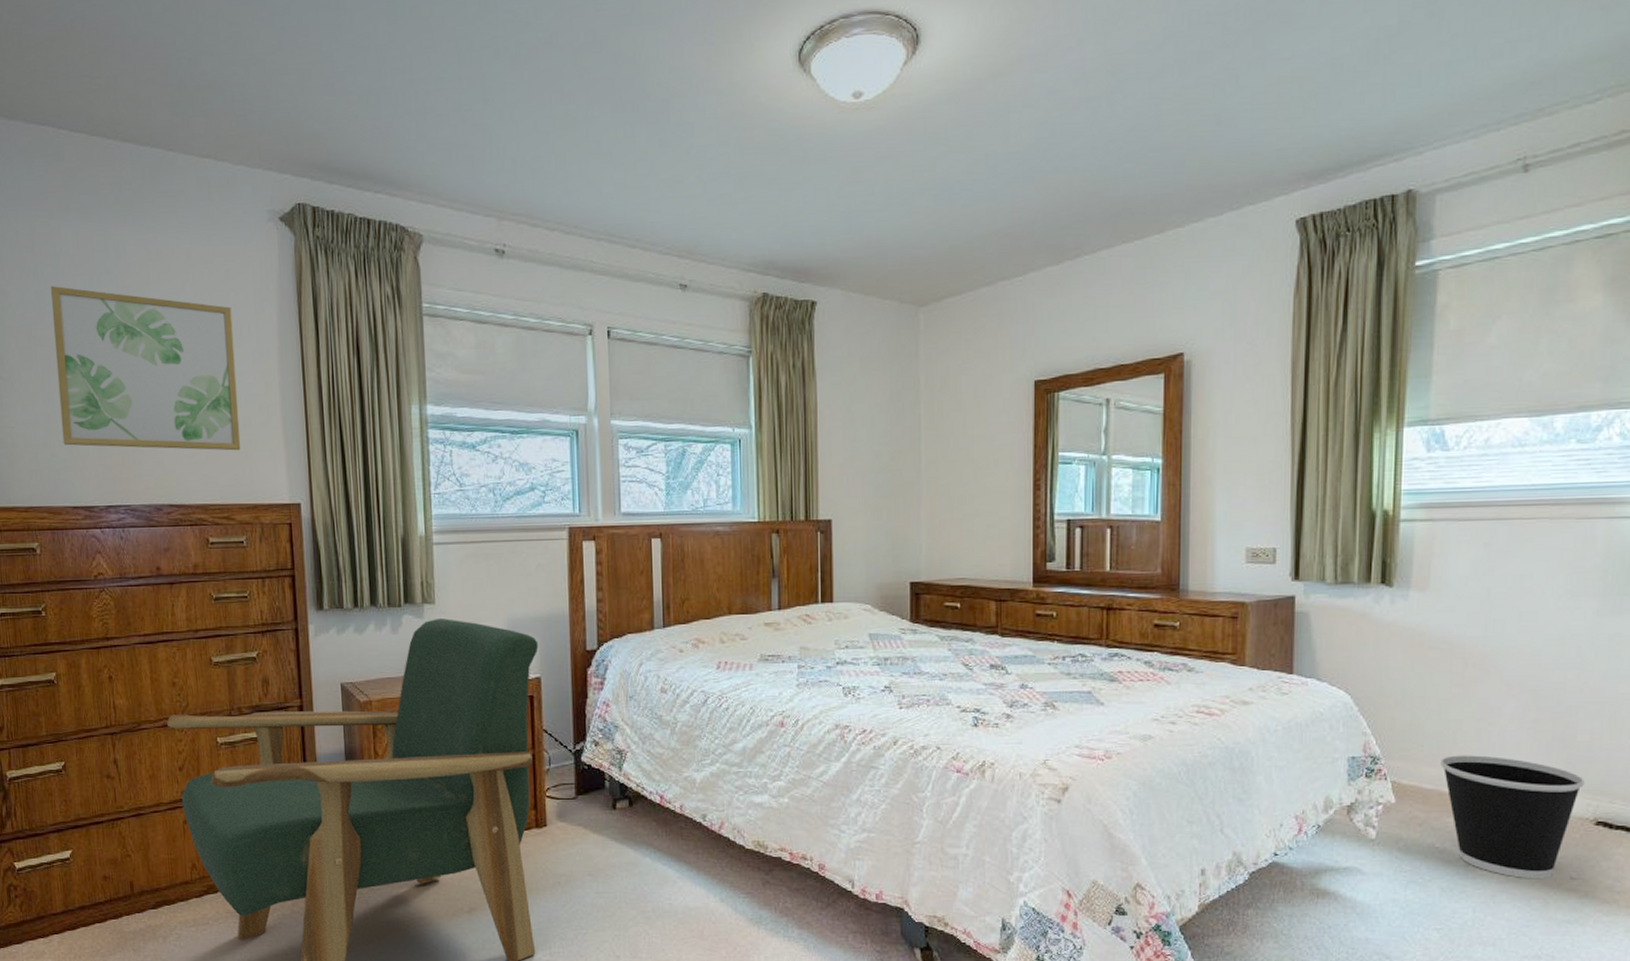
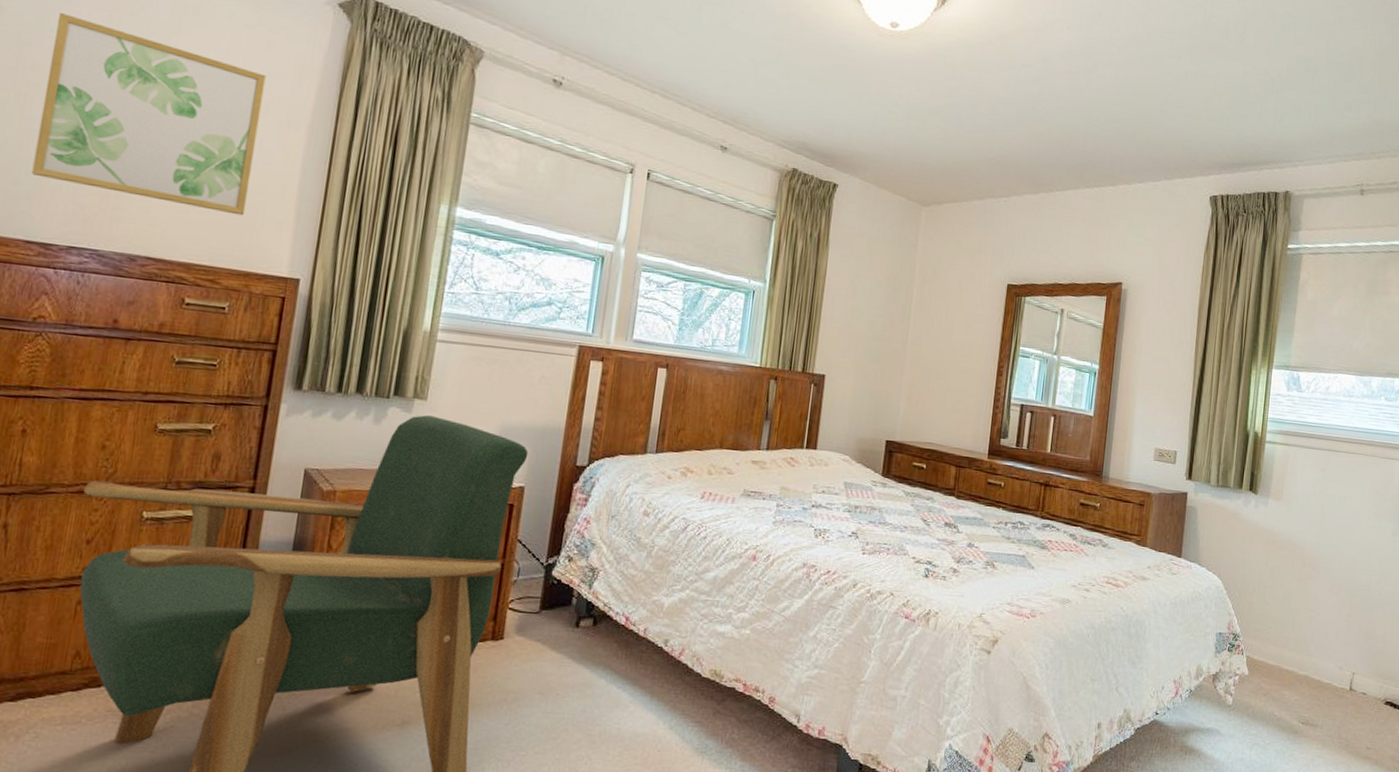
wastebasket: present [1441,755,1585,879] -> none [1282,638,1379,748]

